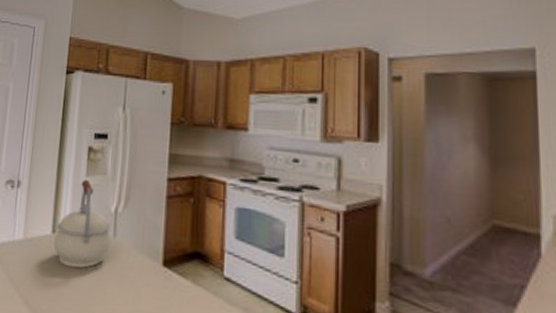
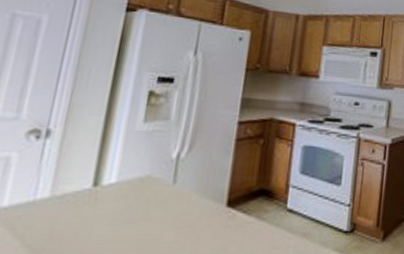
kettle: present [54,180,111,269] -> none [94,126,171,221]

